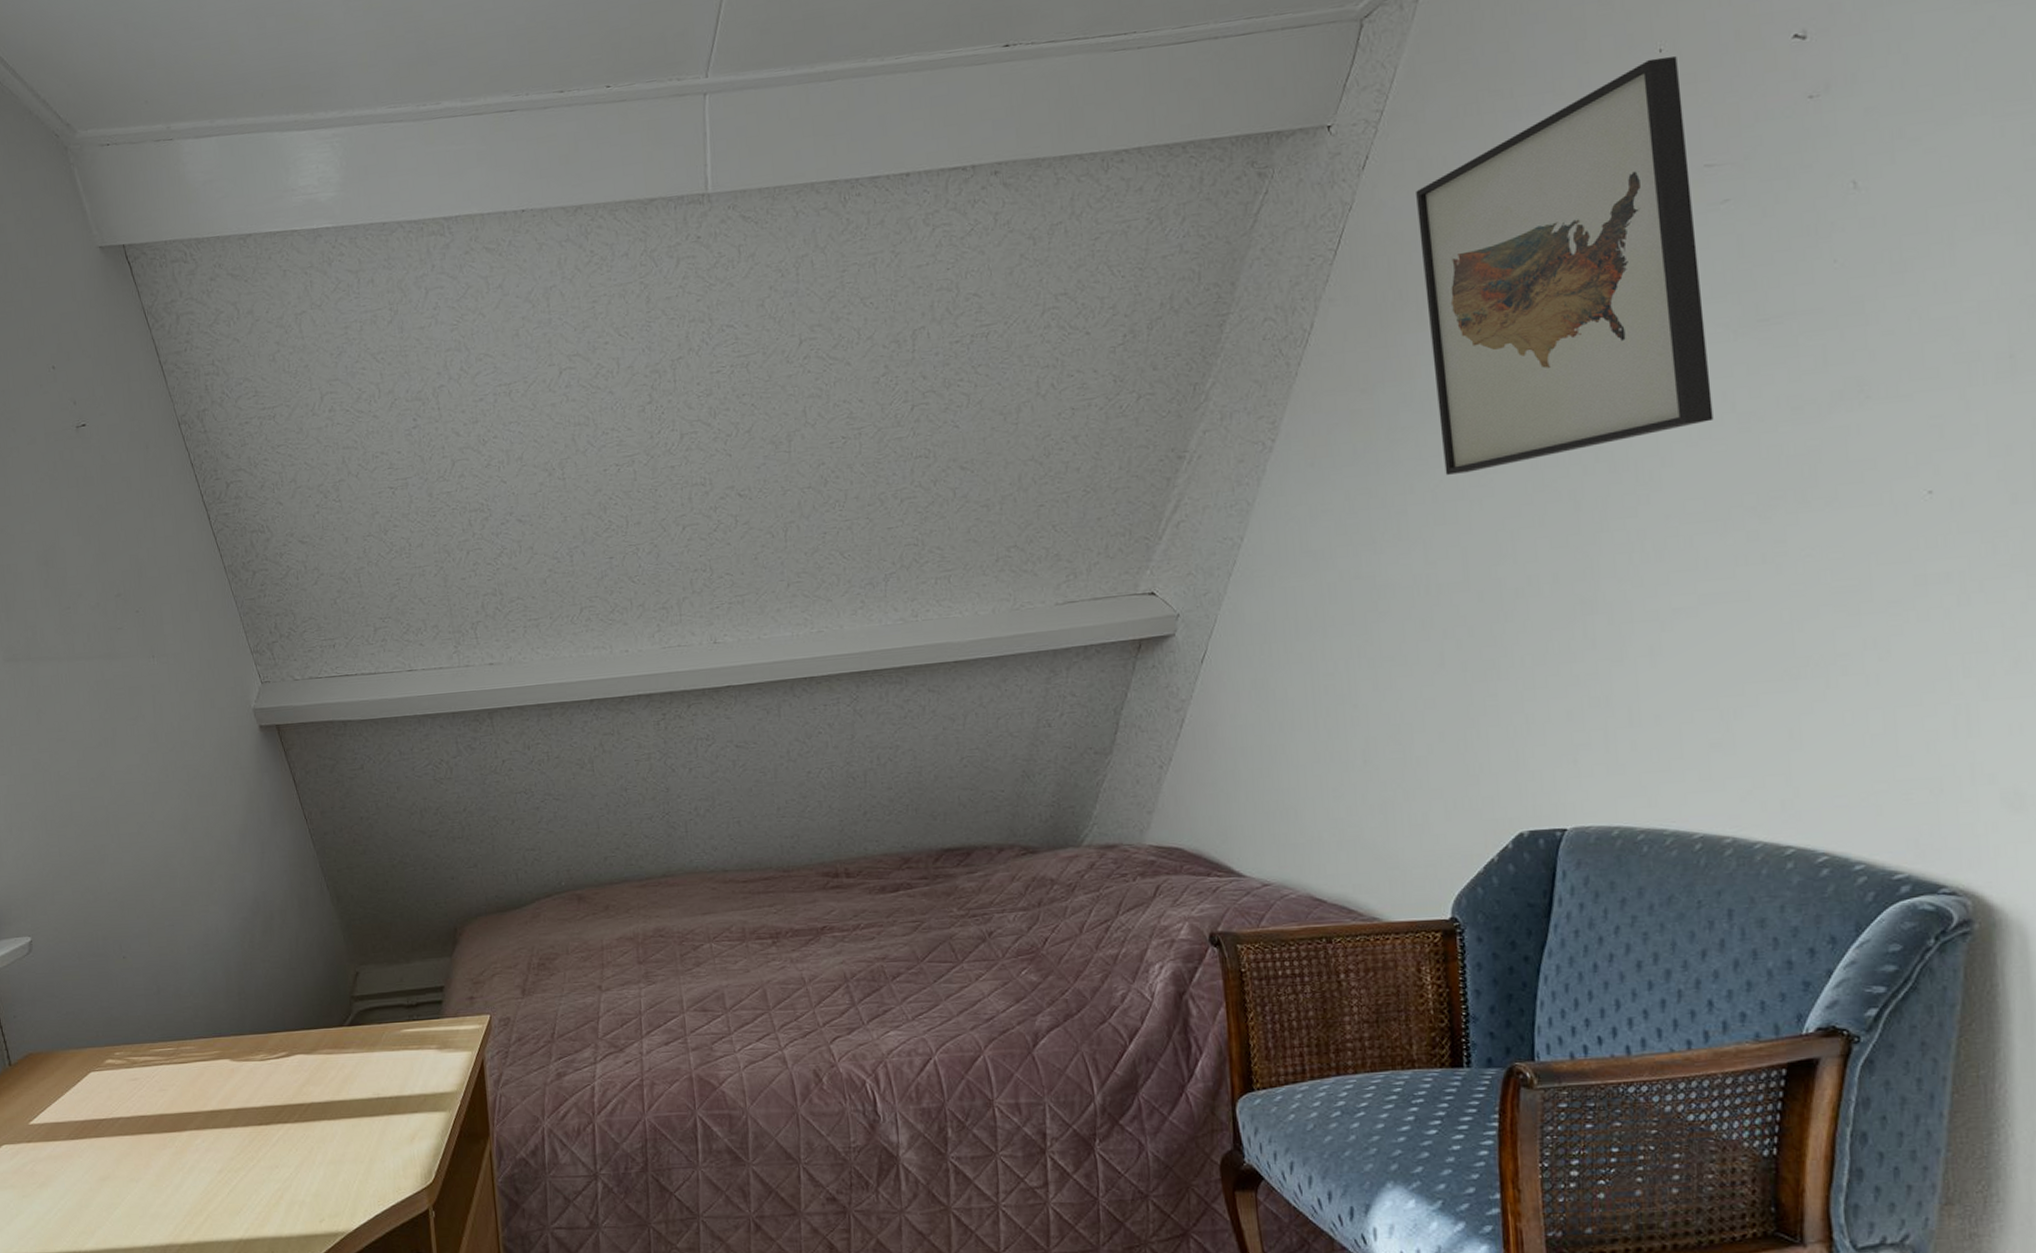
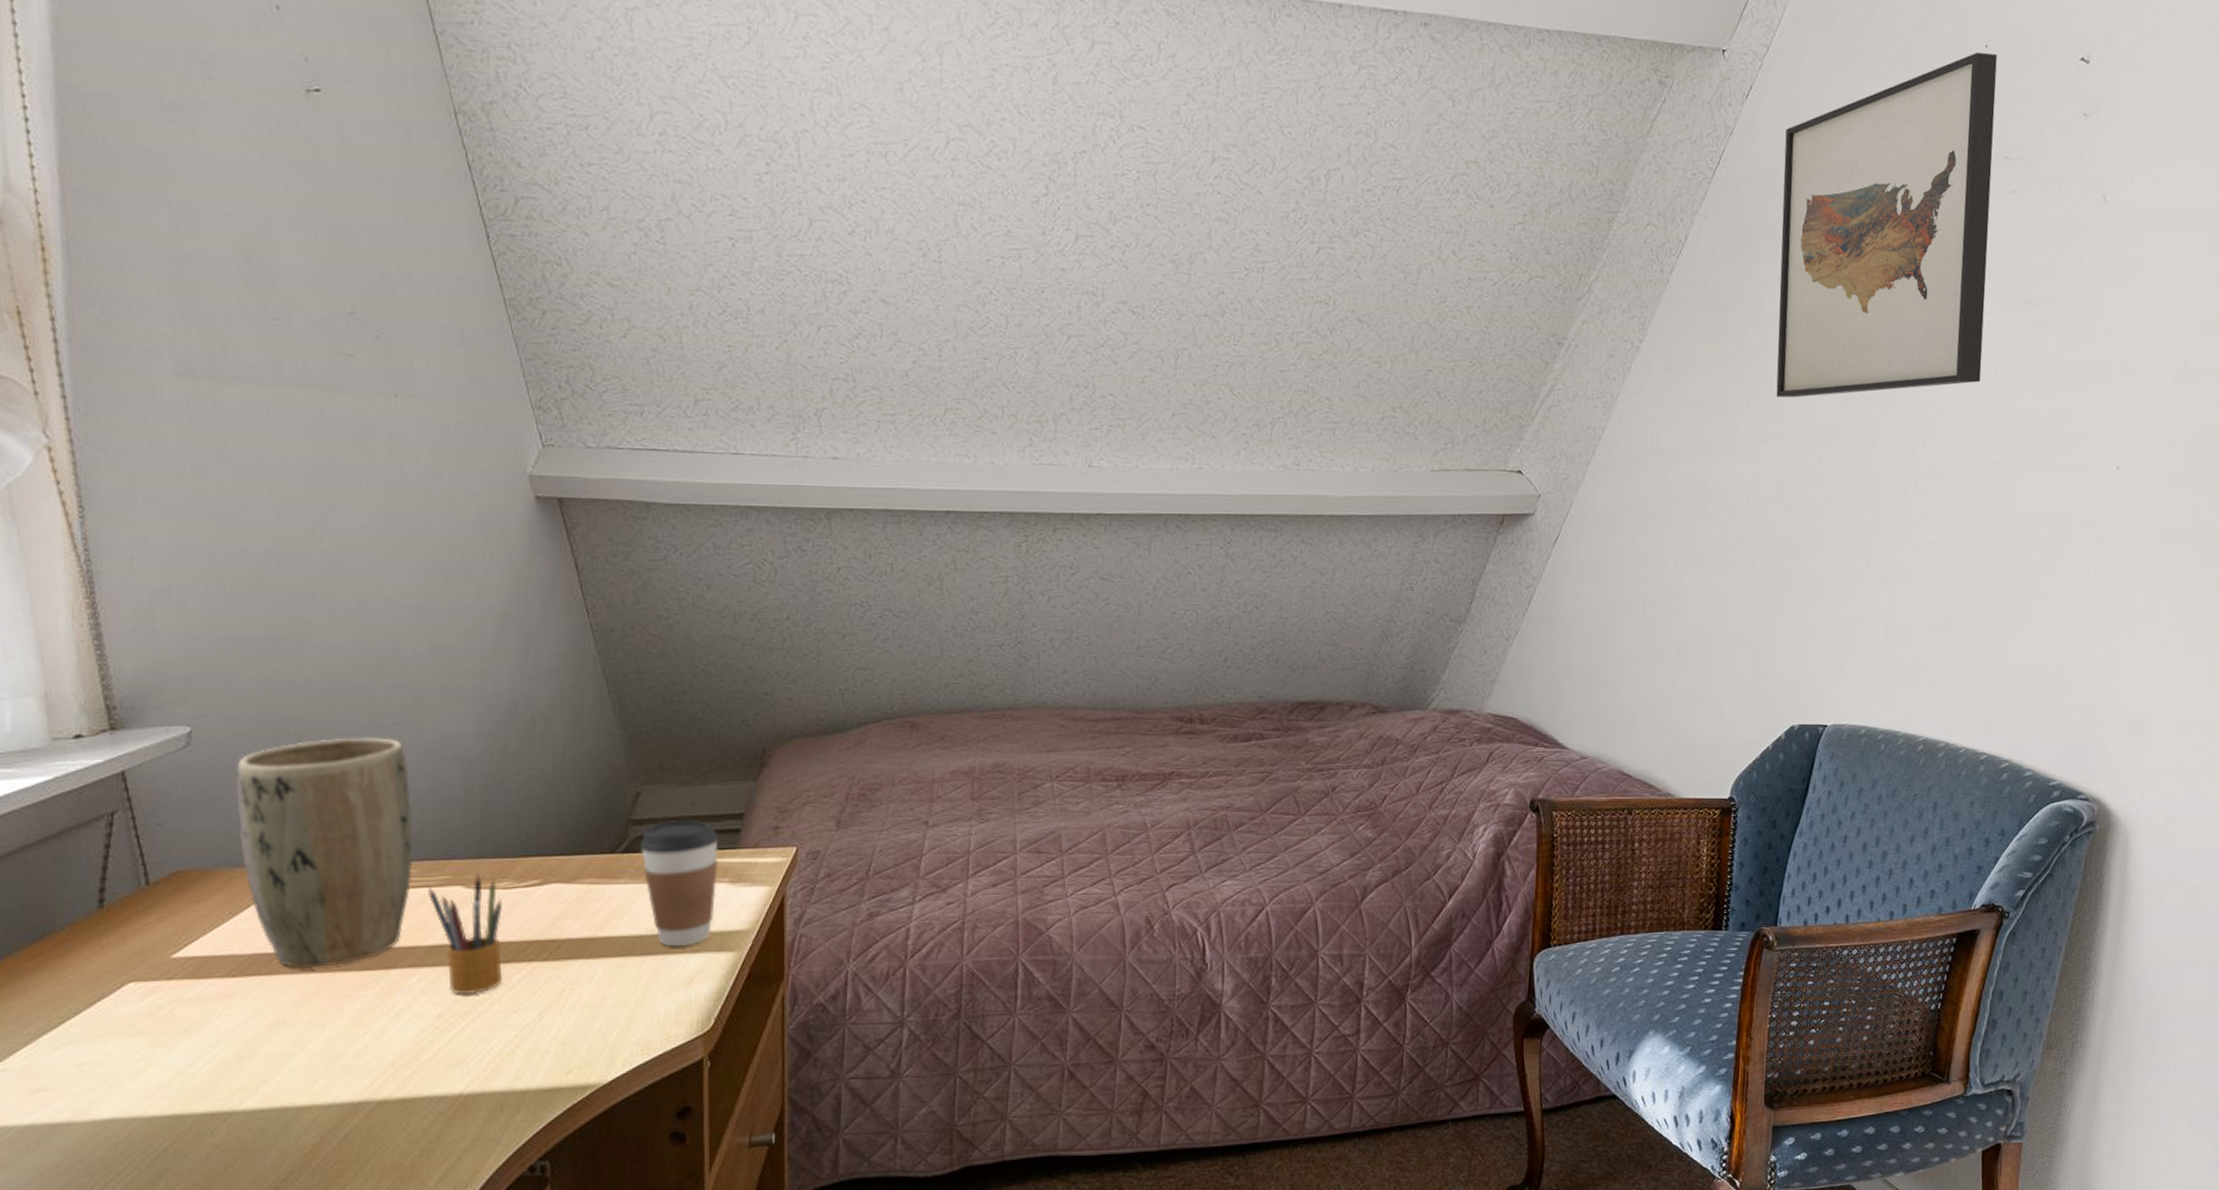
plant pot: none [63,936,192,1132] -> present [235,737,413,969]
pencil box: none [204,1049,265,1153] -> present [428,874,502,995]
coffee cup: none [362,994,427,1108] -> present [639,819,719,947]

